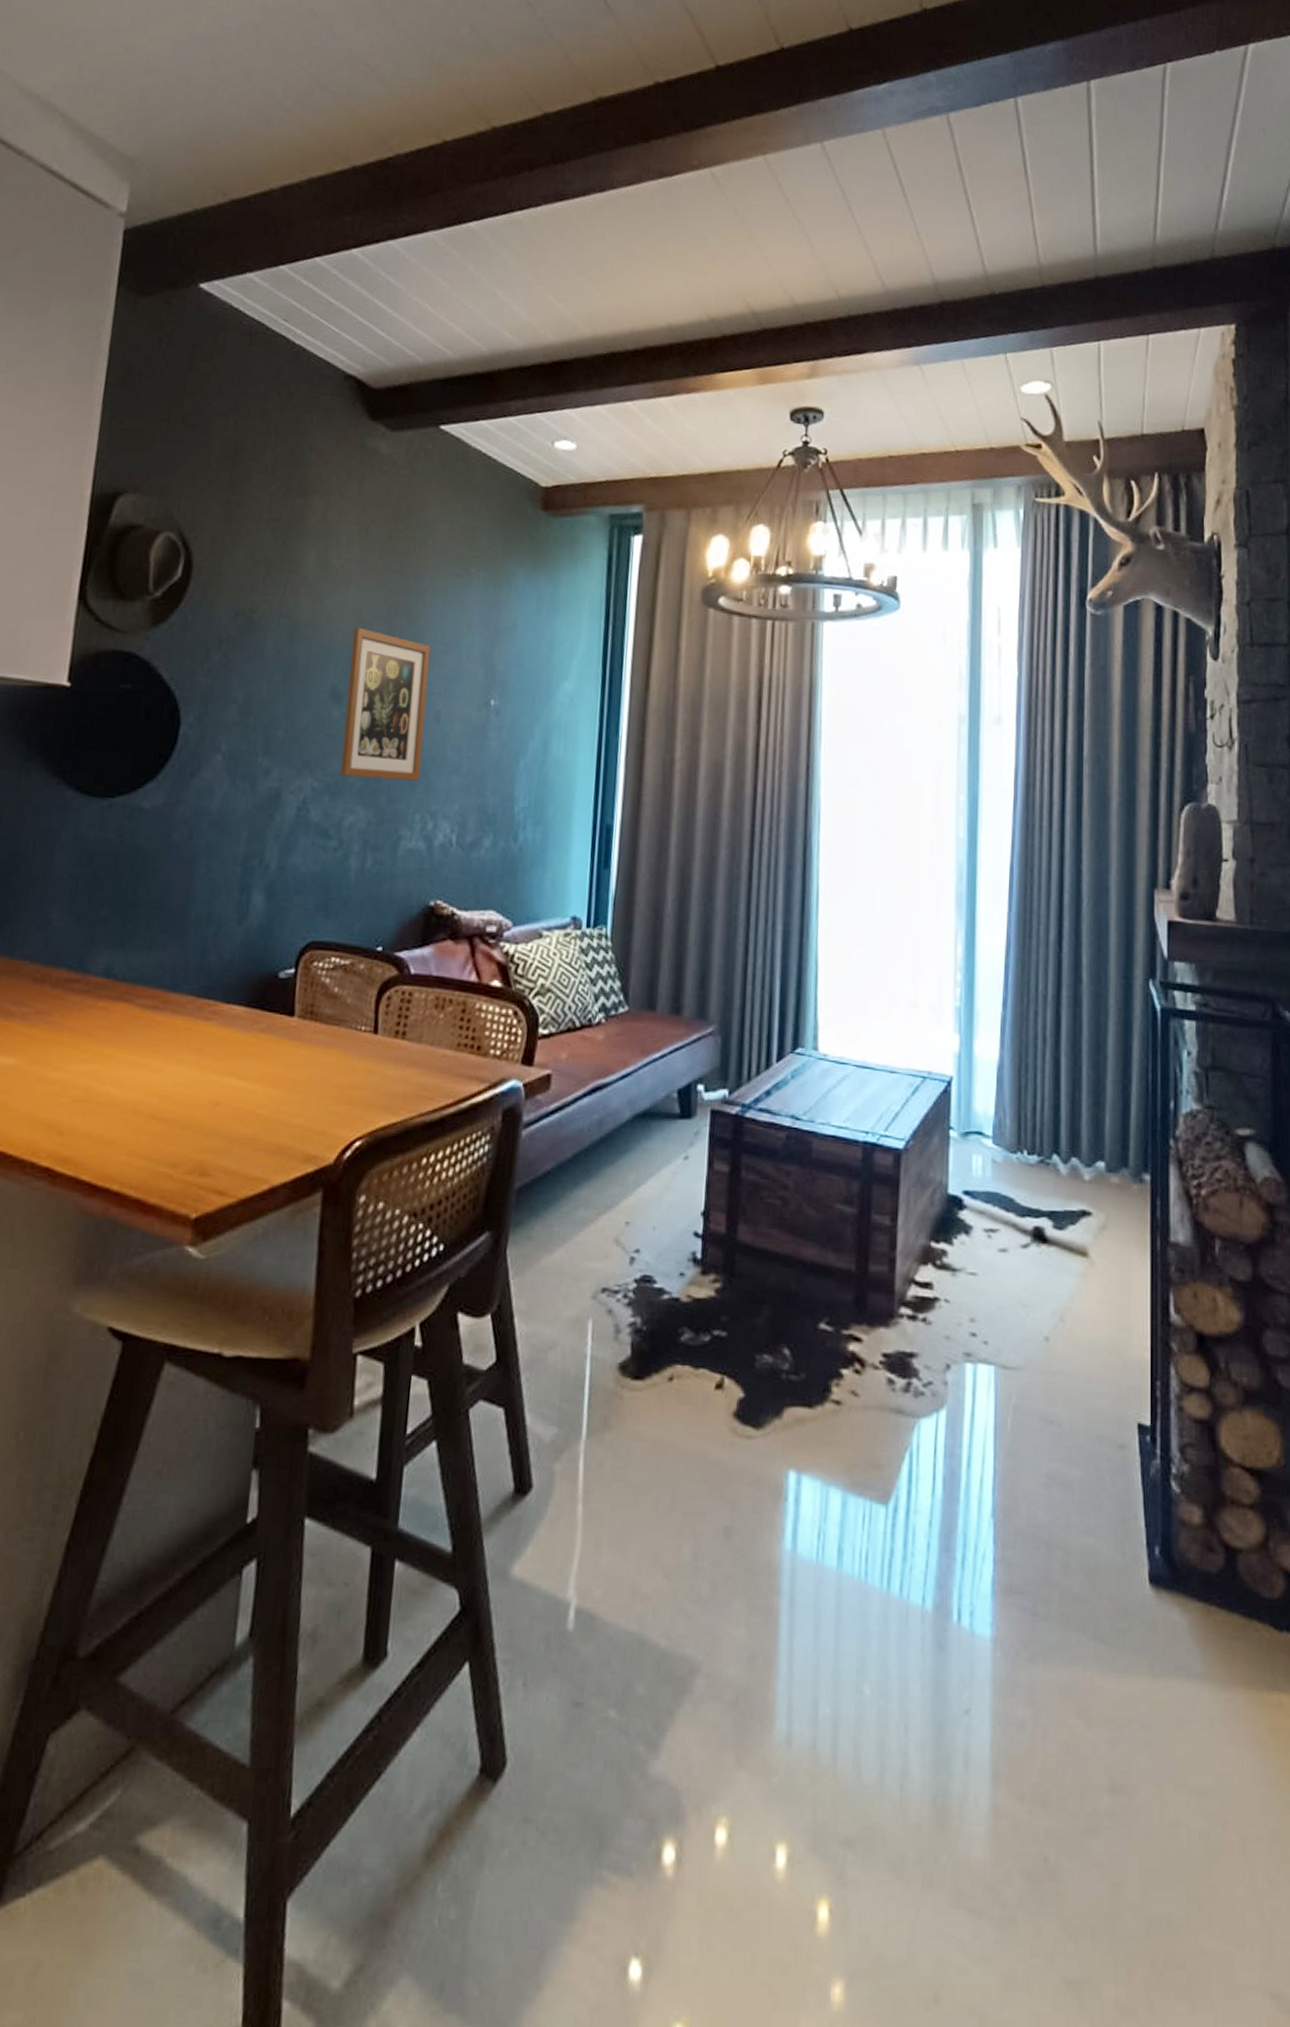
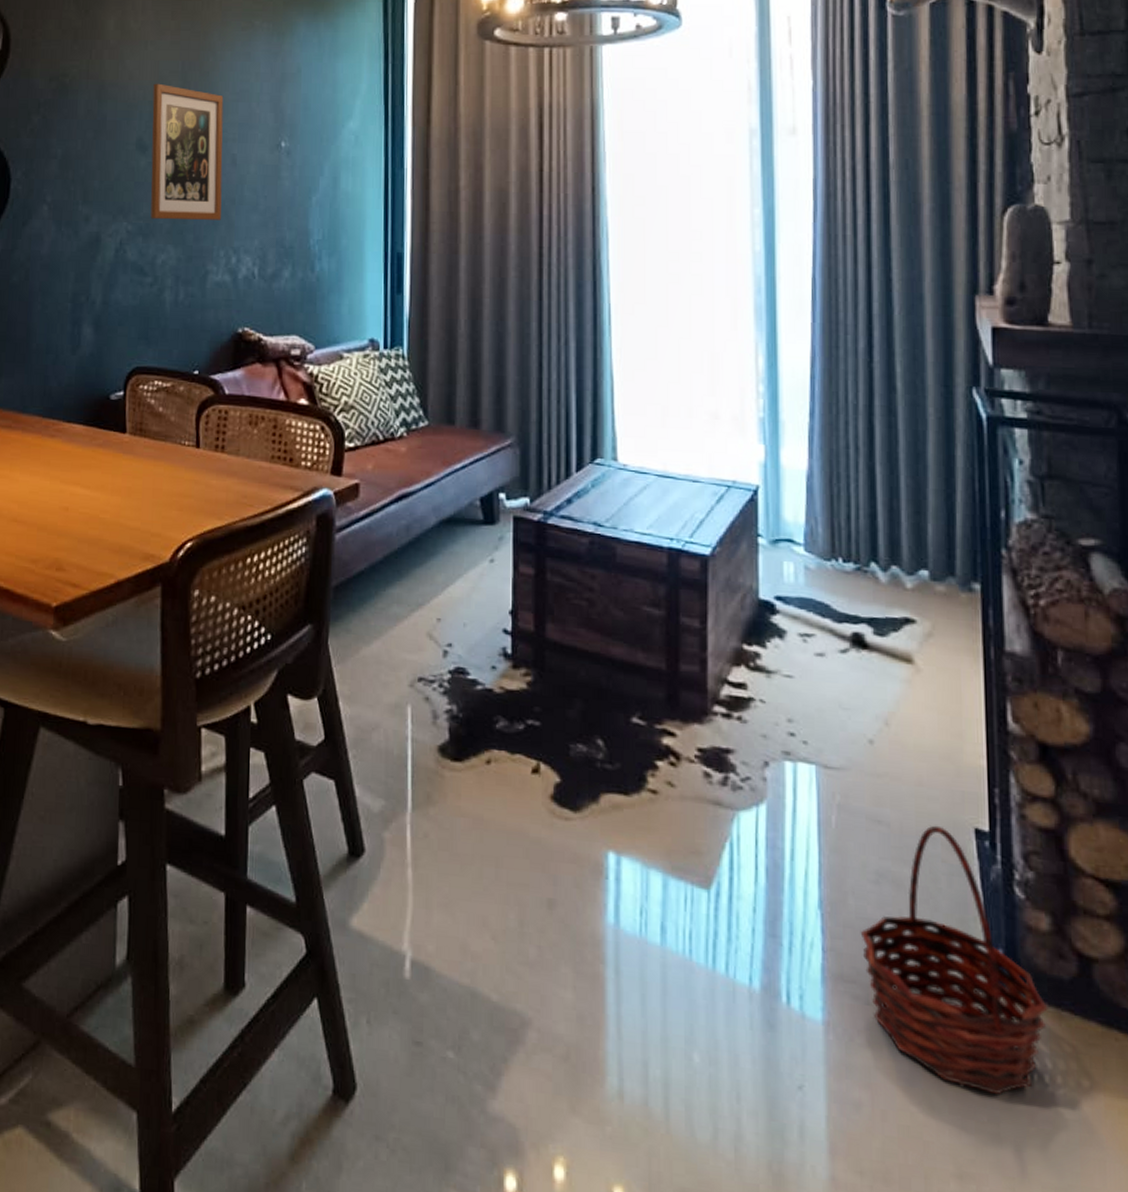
basket: none [1029,1422,1197,1698] -> present [860,825,1048,1094]

